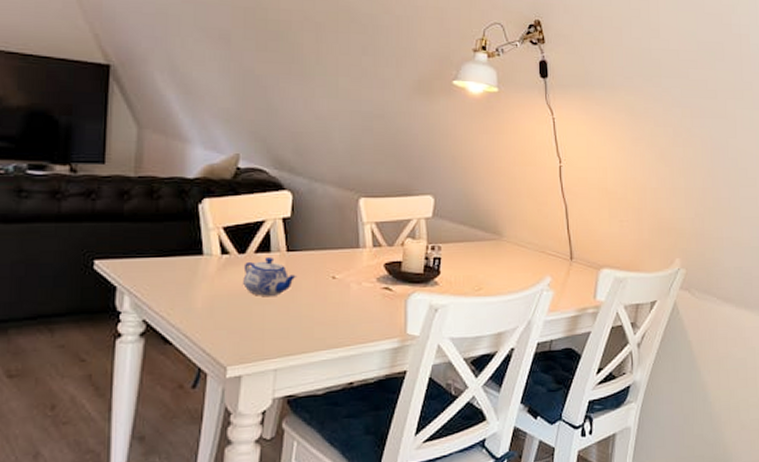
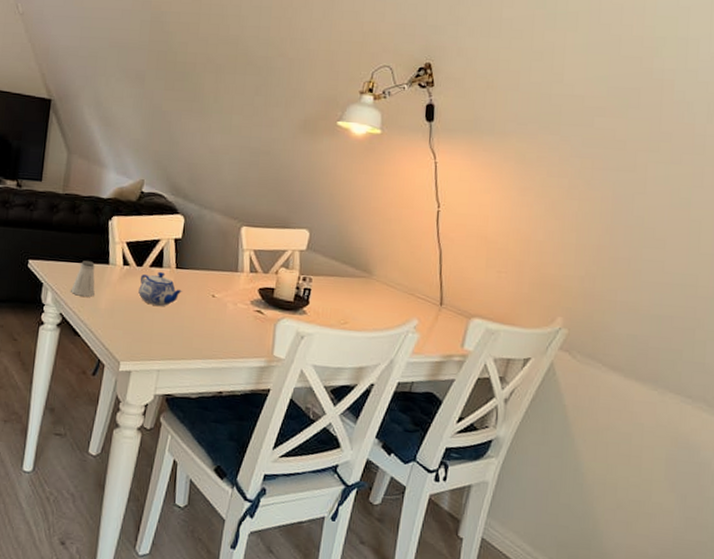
saltshaker: none [155,254,187,297] -> present [71,261,96,297]

